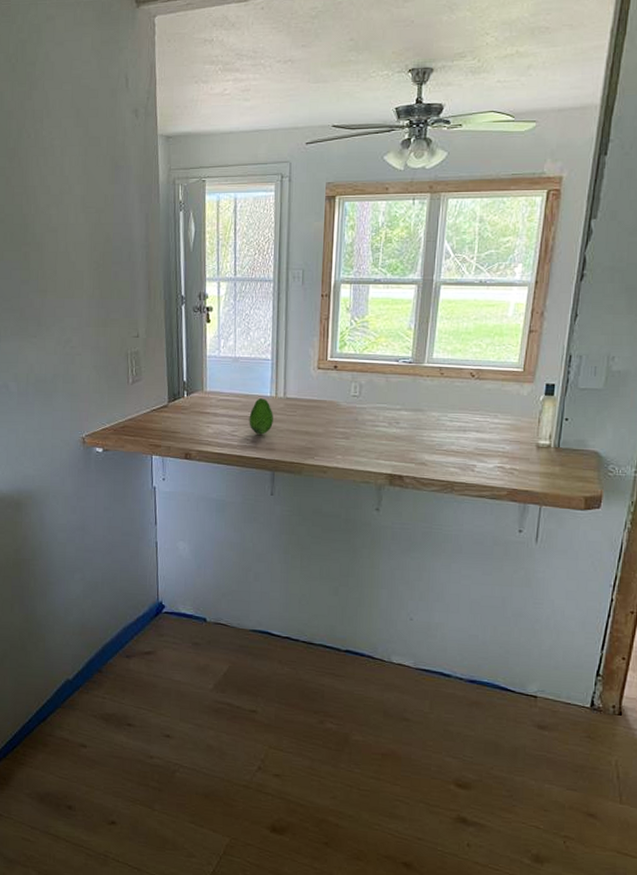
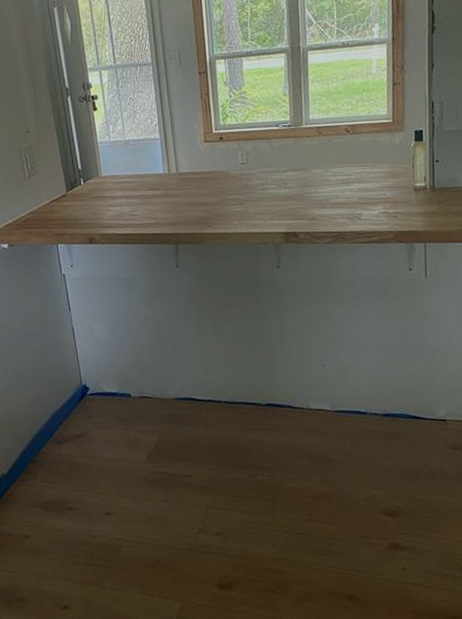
fruit: present [249,398,273,435] -> none [146,176,170,211]

